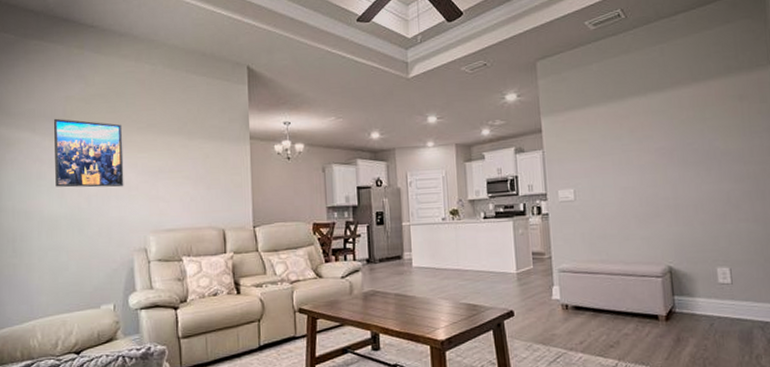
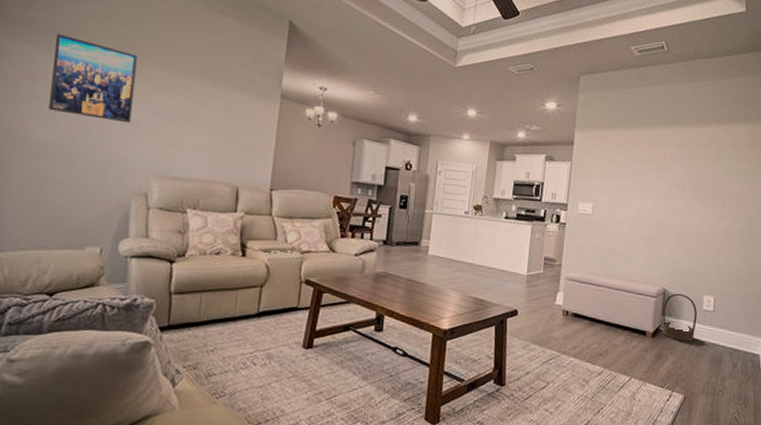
basket: none [673,269,715,321] -> present [662,293,698,342]

